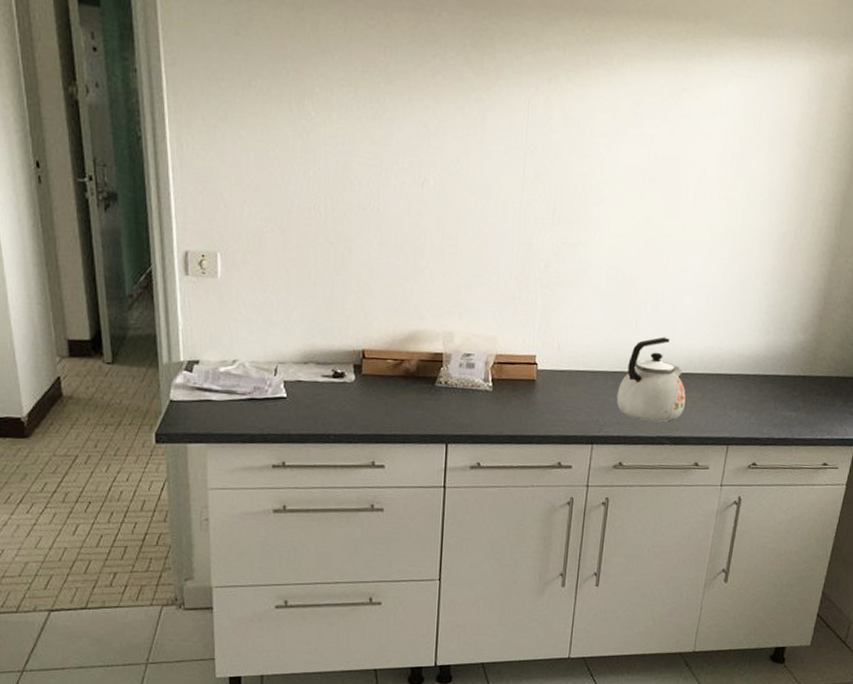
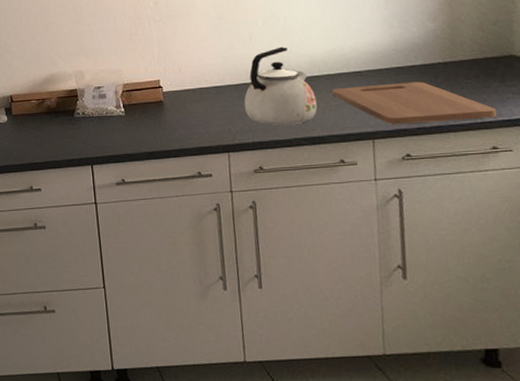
cutting board: none [702,388,835,435] -> present [332,81,497,125]

